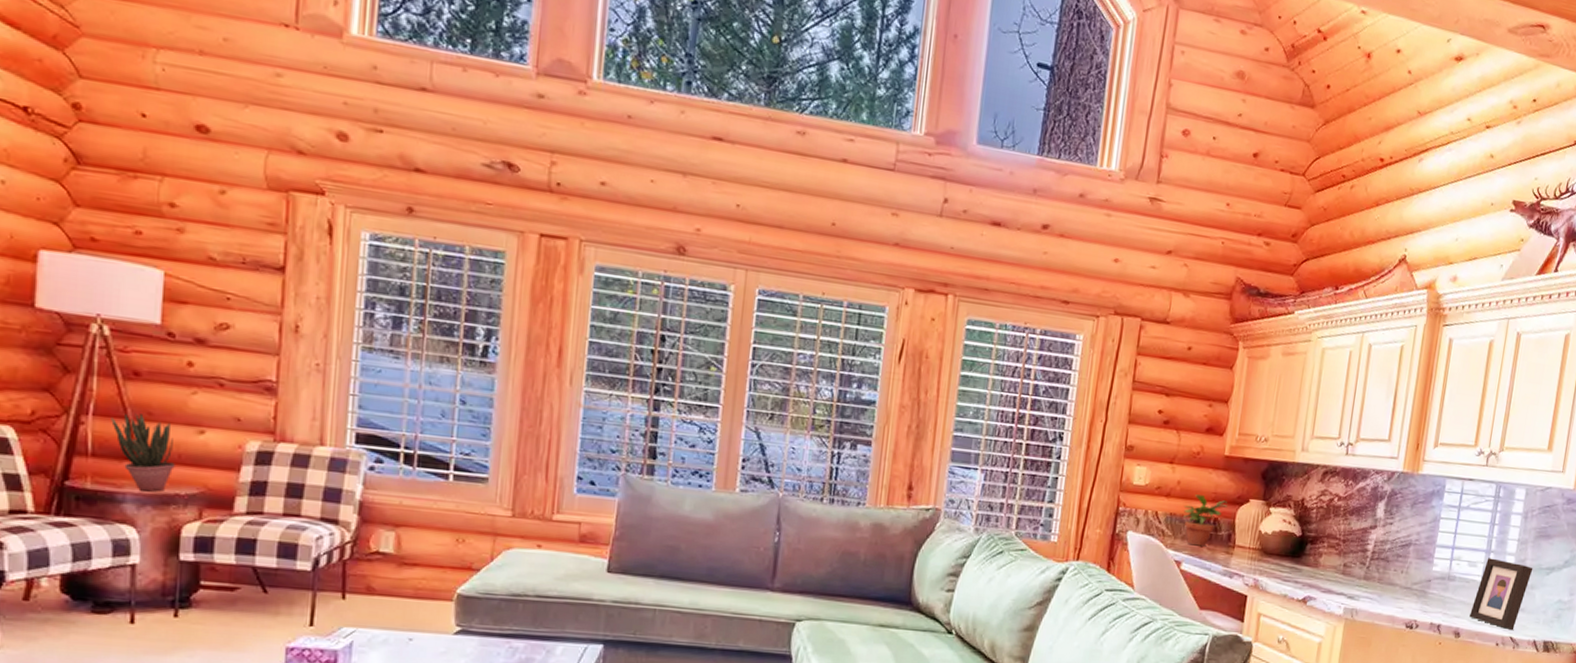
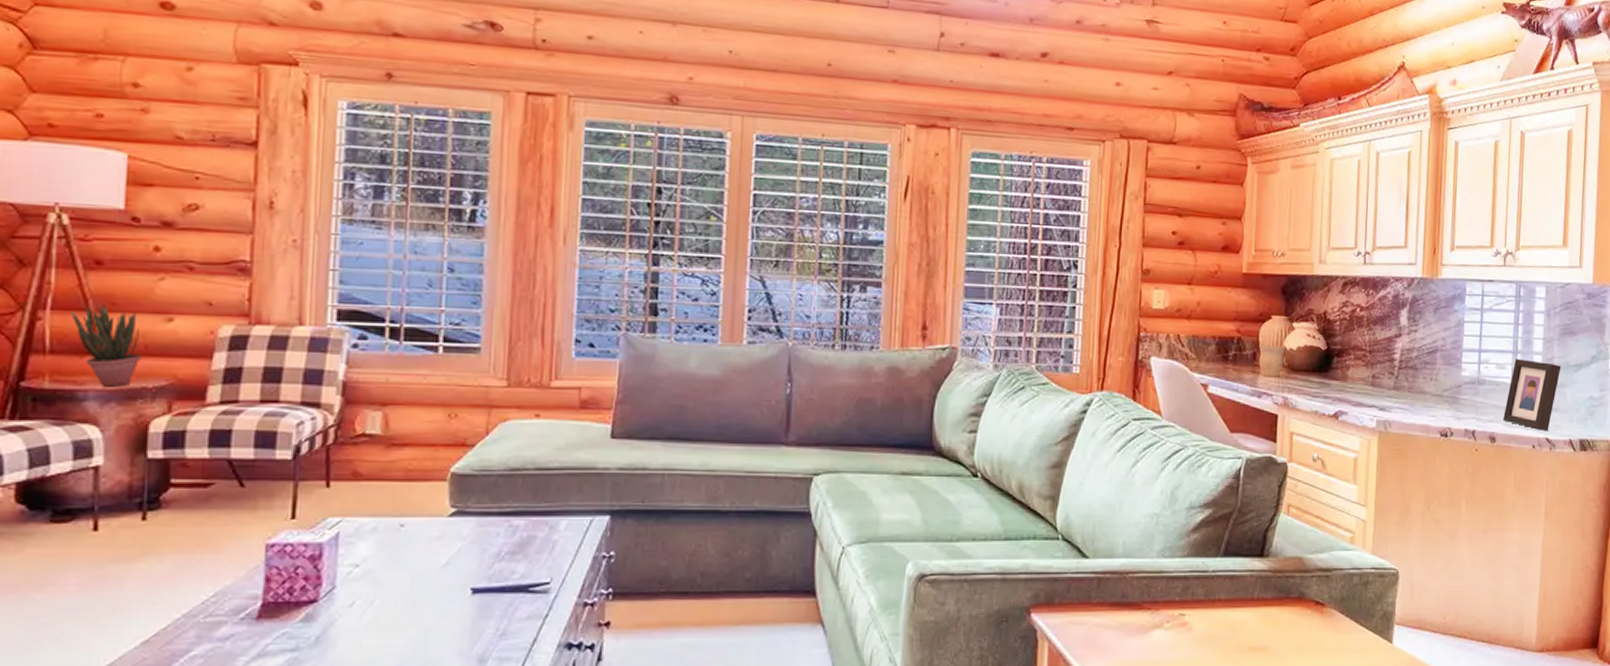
potted plant: present [1183,494,1228,547] -> none [1205,315,1250,367]
ceramic vessel: none [1232,526,1262,560] -> present [1258,345,1287,377]

